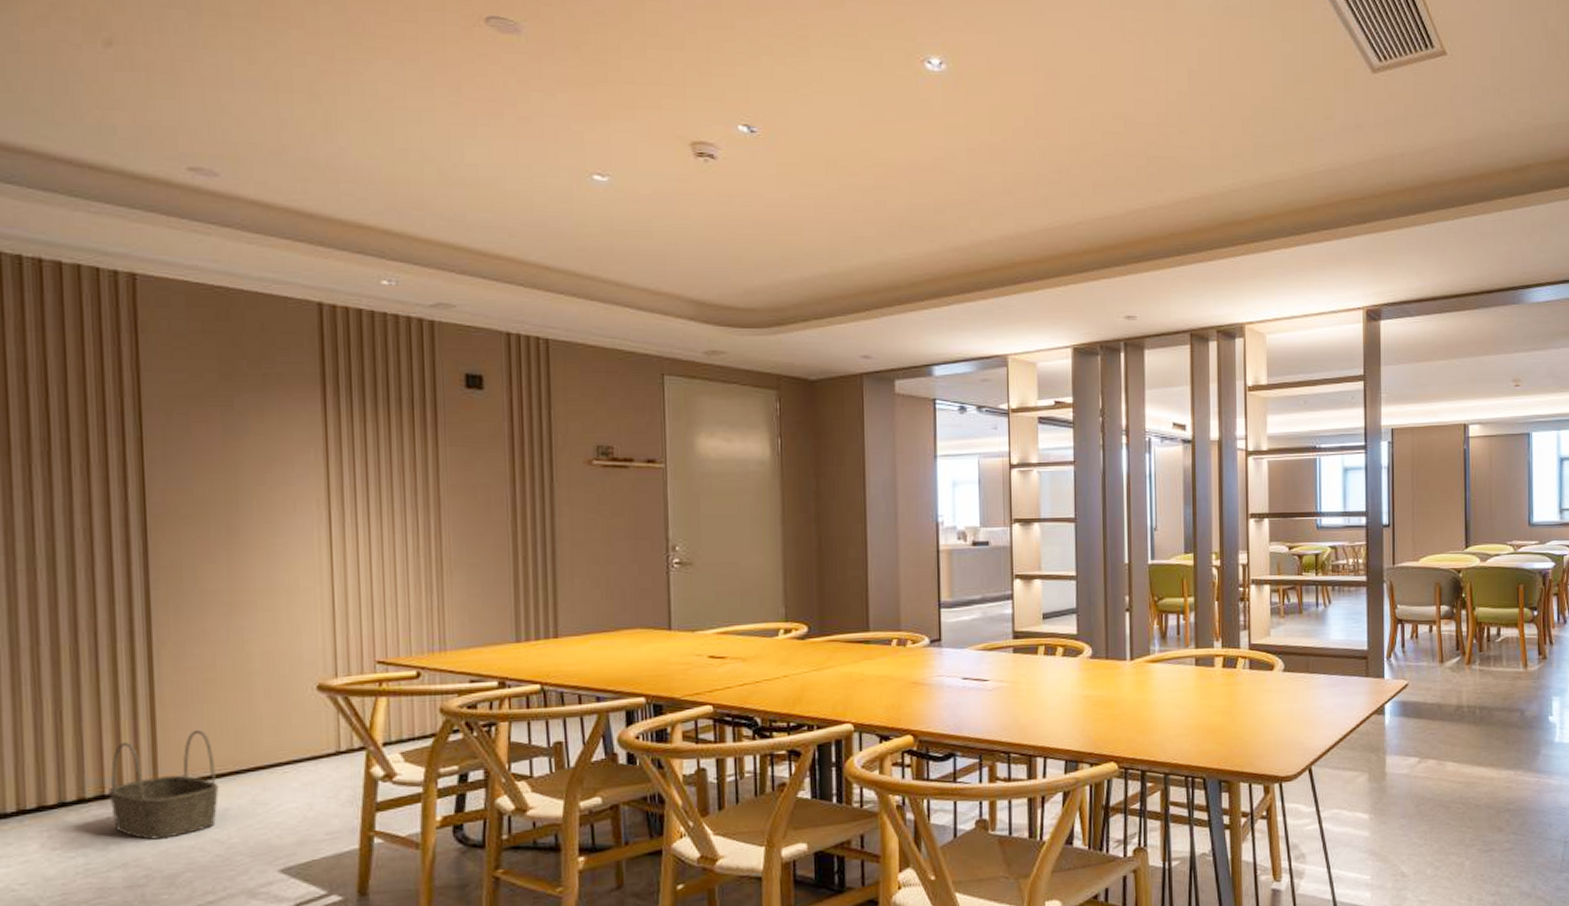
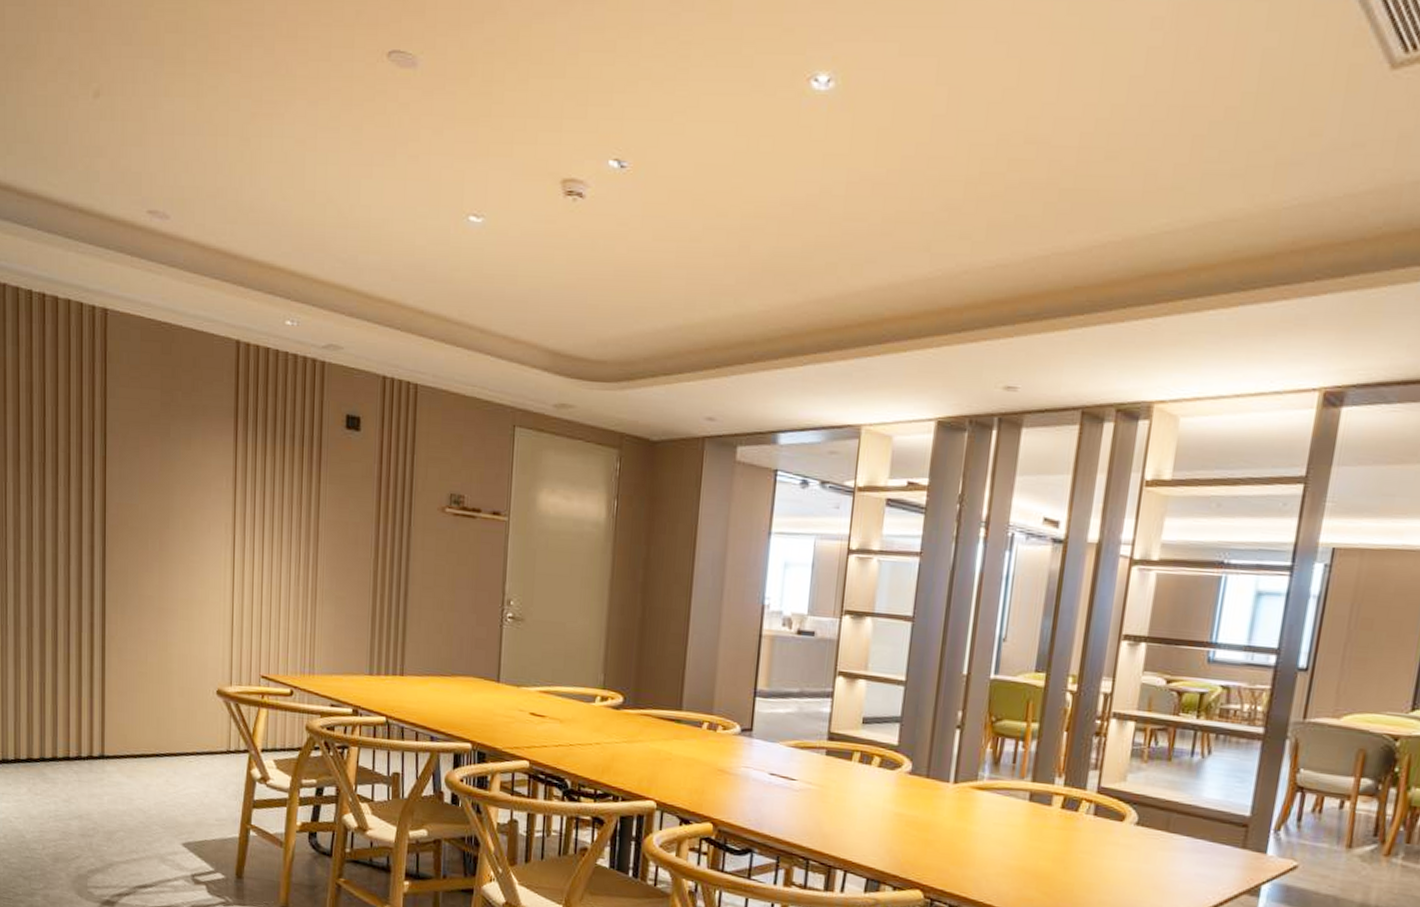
basket: present [108,729,219,840] -> none [72,714,144,801]

